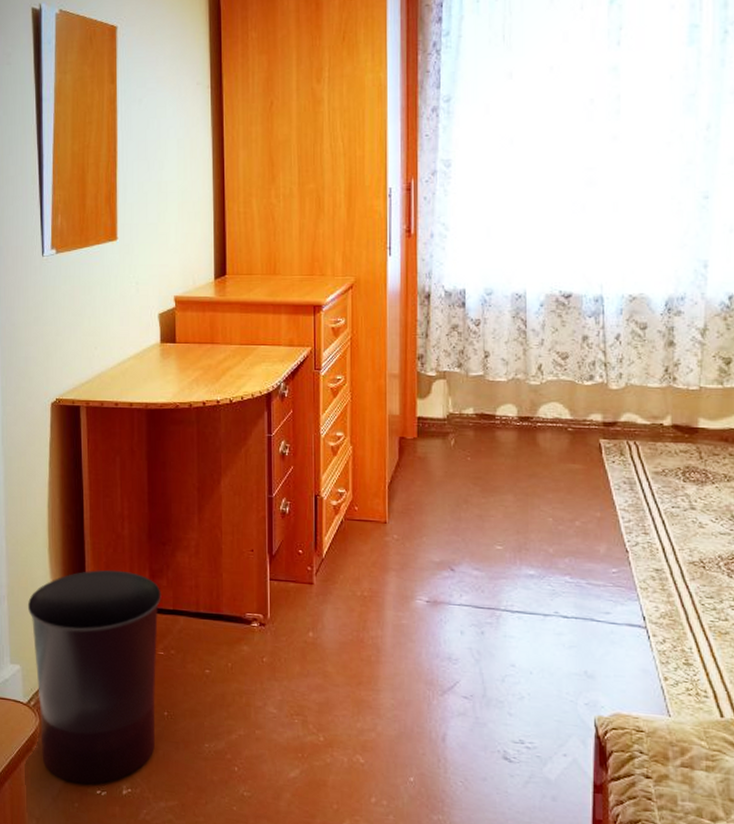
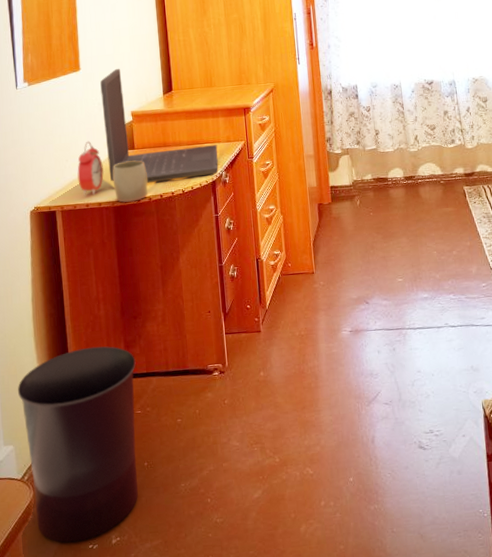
alarm clock: none [107,326,138,393] -> present [77,140,104,197]
laptop: none [140,241,277,387] -> present [100,68,219,184]
mug: none [147,356,189,406] -> present [112,160,148,203]

